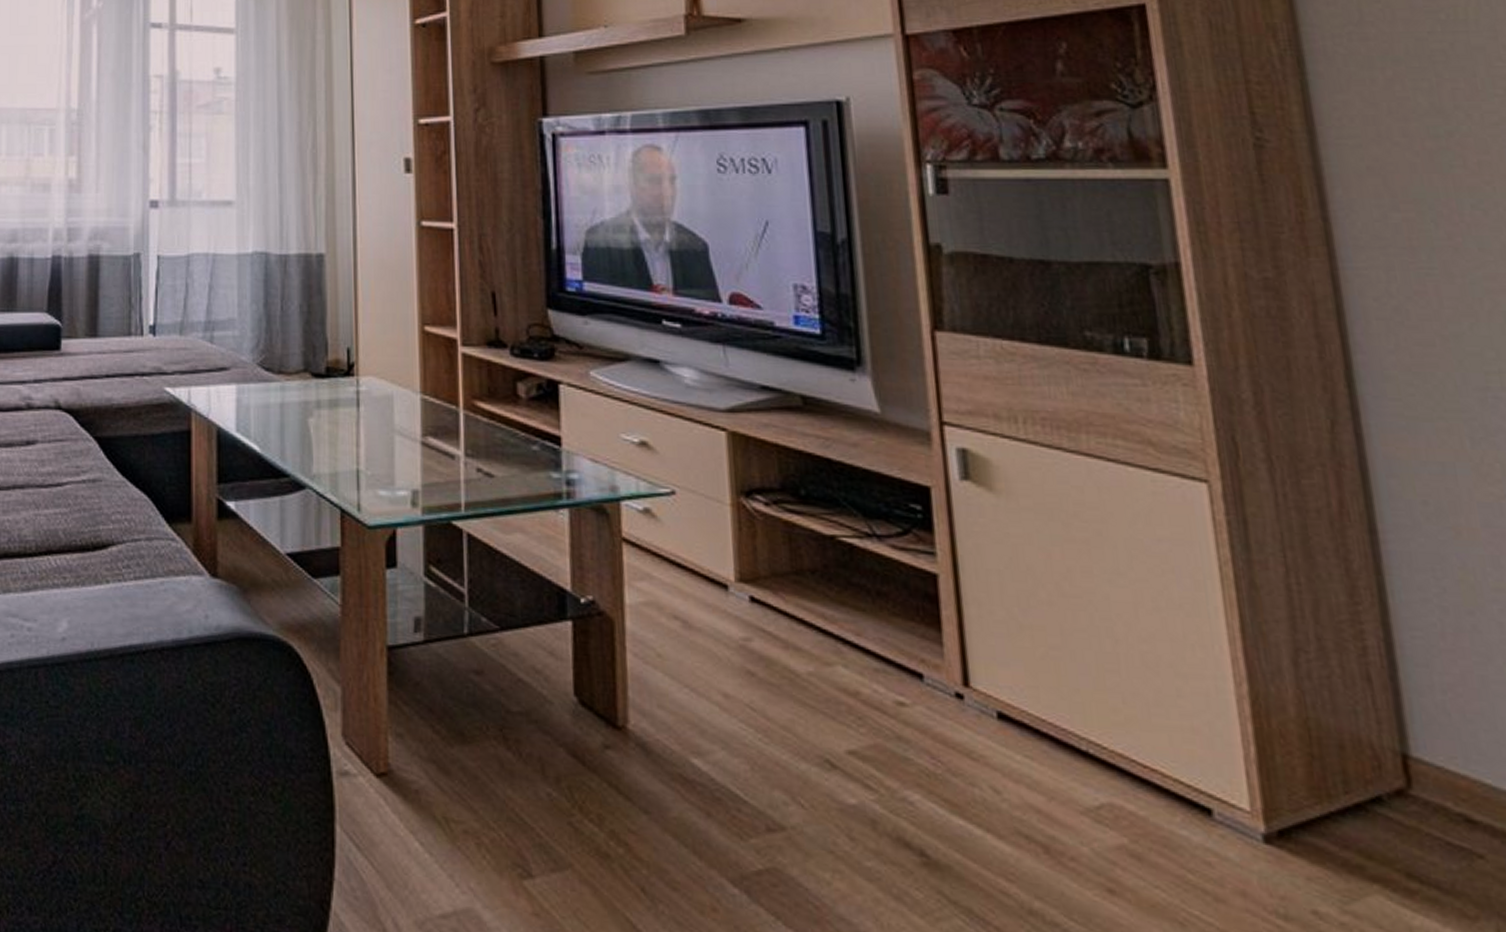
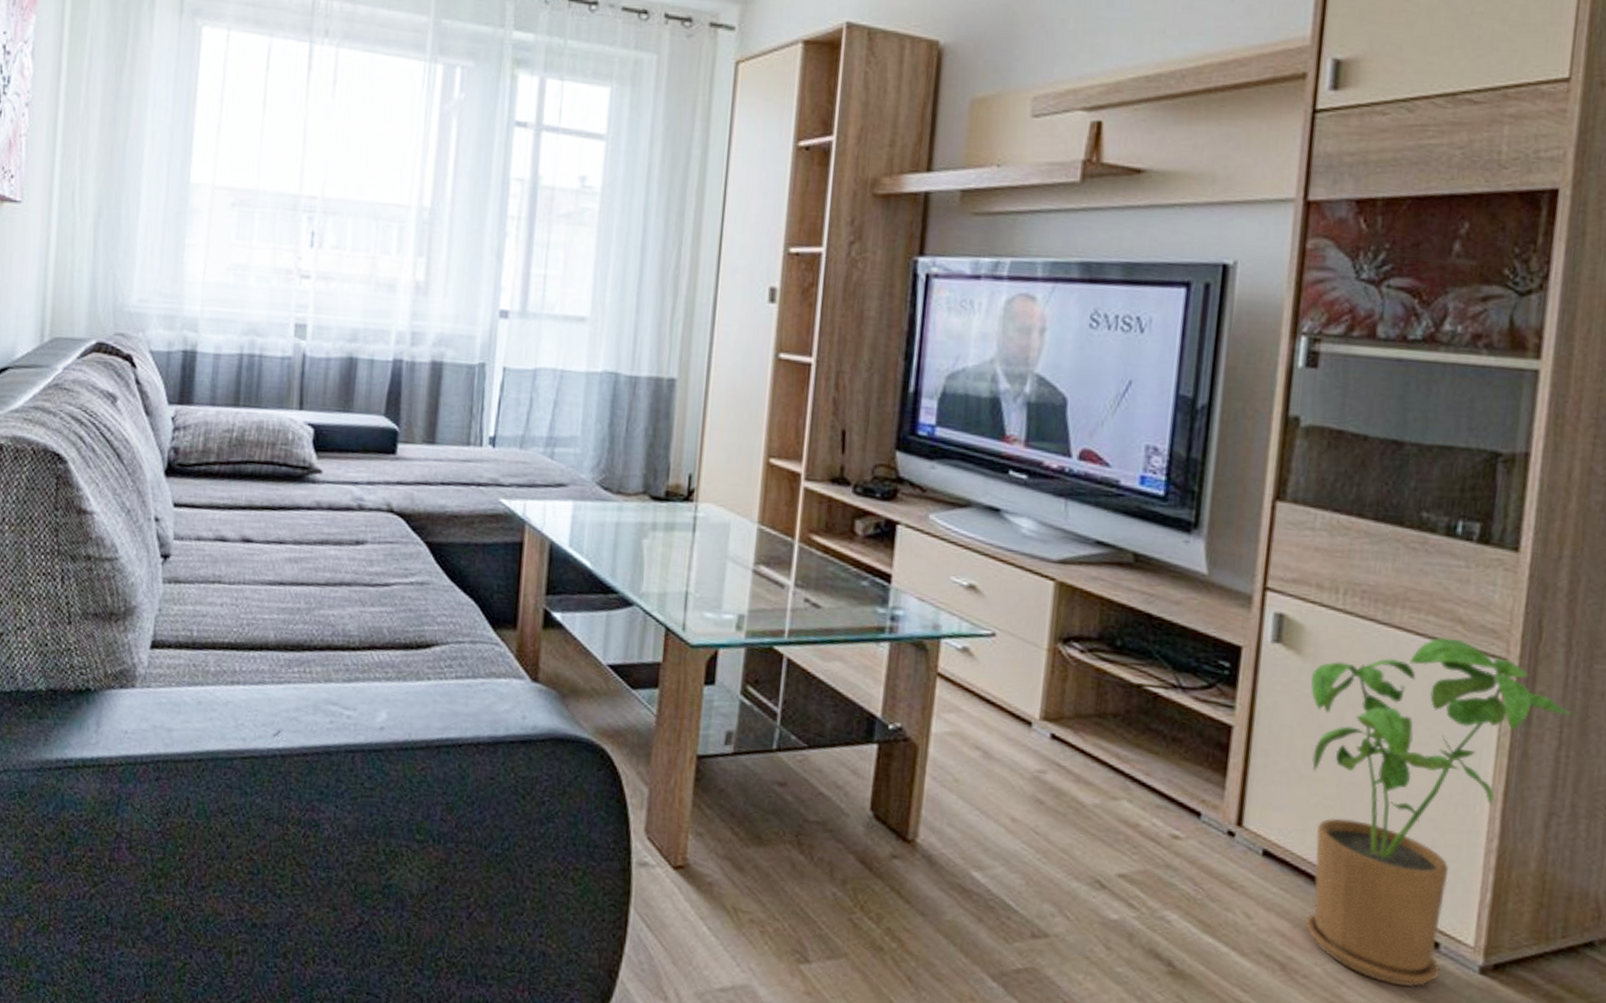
house plant: none [1008,461,1295,864] -> present [1305,637,1575,987]

